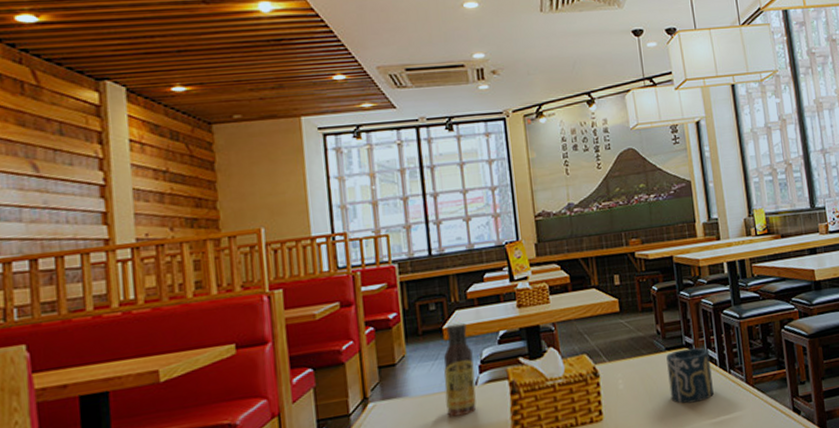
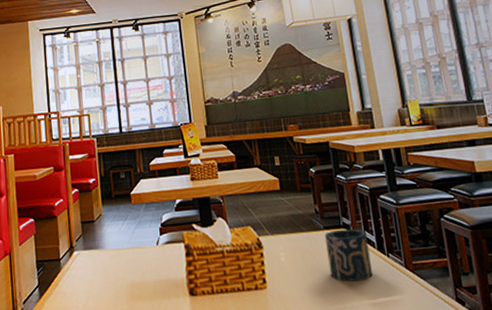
sauce bottle: present [443,322,477,417] -> none [131,190,158,270]

